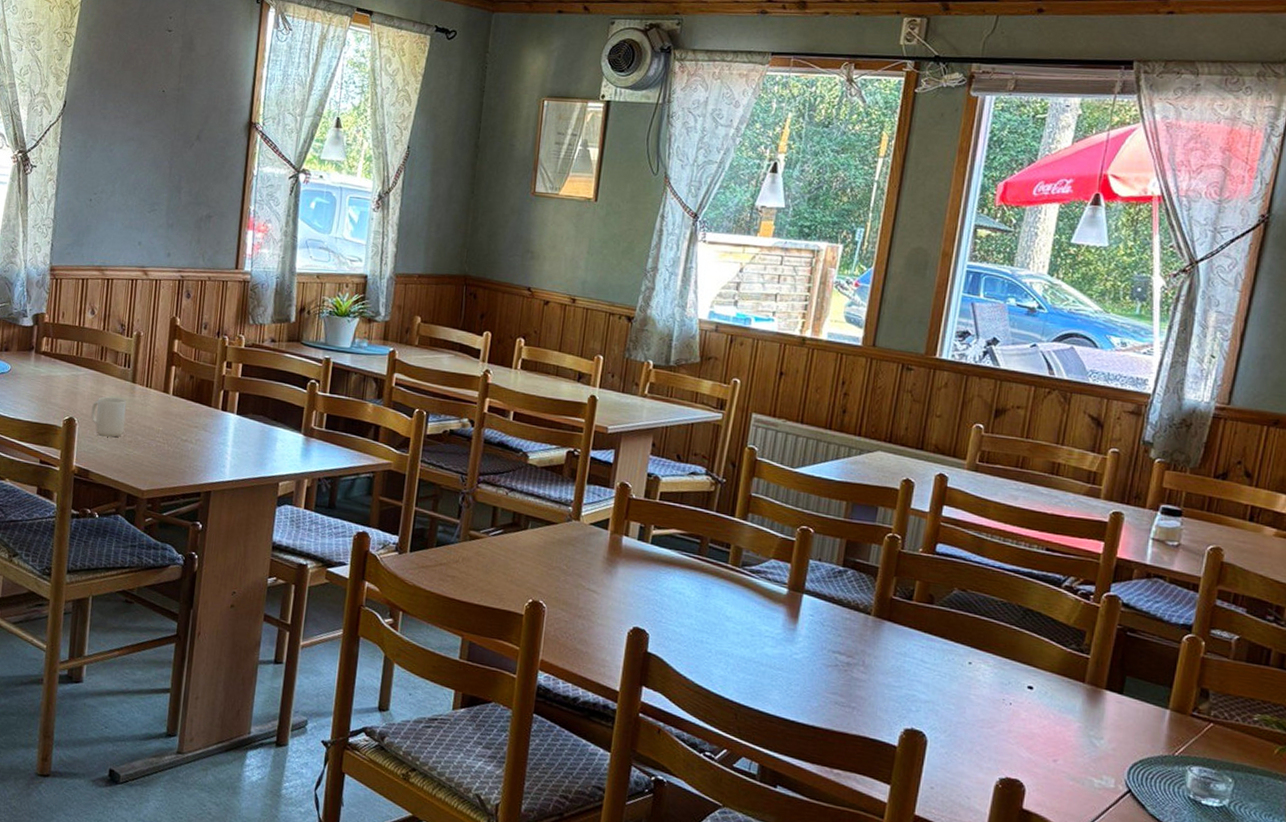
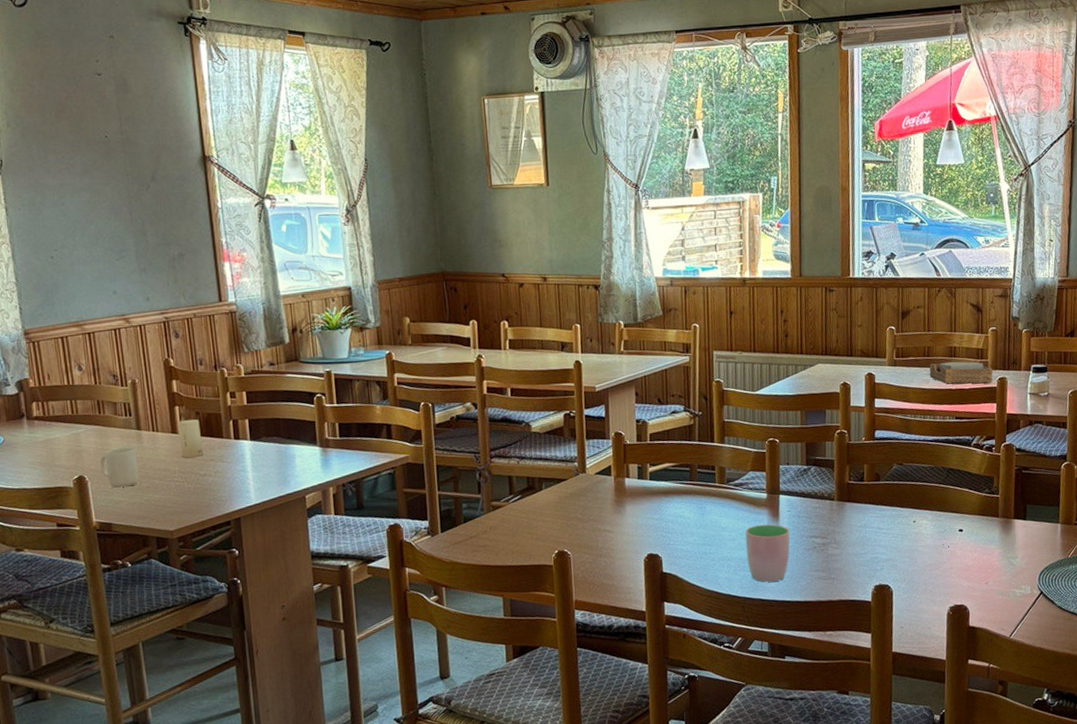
candle: none [168,381,192,422] -> present [177,419,204,459]
cup: none [749,623,808,695] -> present [745,524,790,582]
napkin holder: none [1019,478,1106,516] -> present [929,361,993,384]

